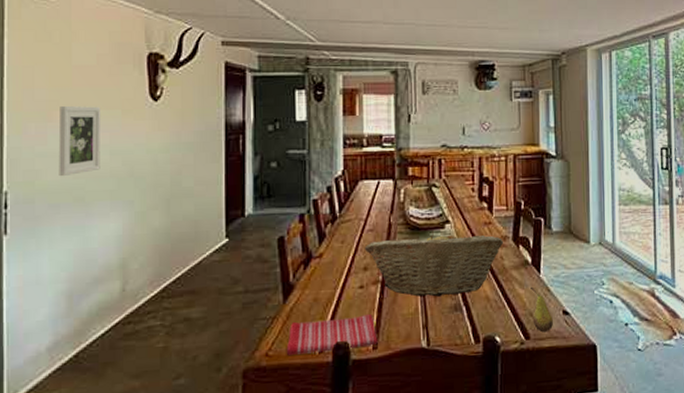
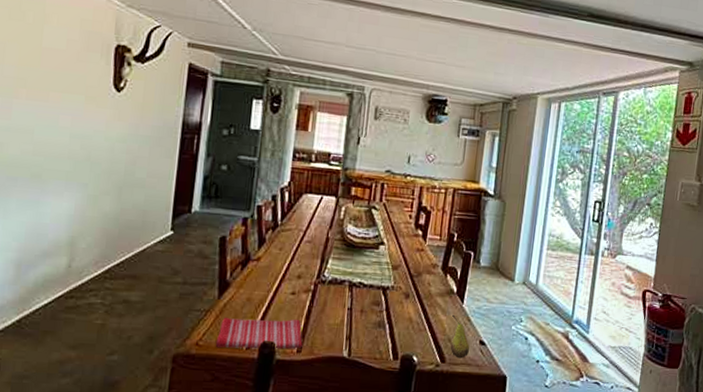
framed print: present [58,105,101,177] -> none [19,84,66,153]
fruit basket: present [364,230,503,297] -> none [300,249,432,312]

